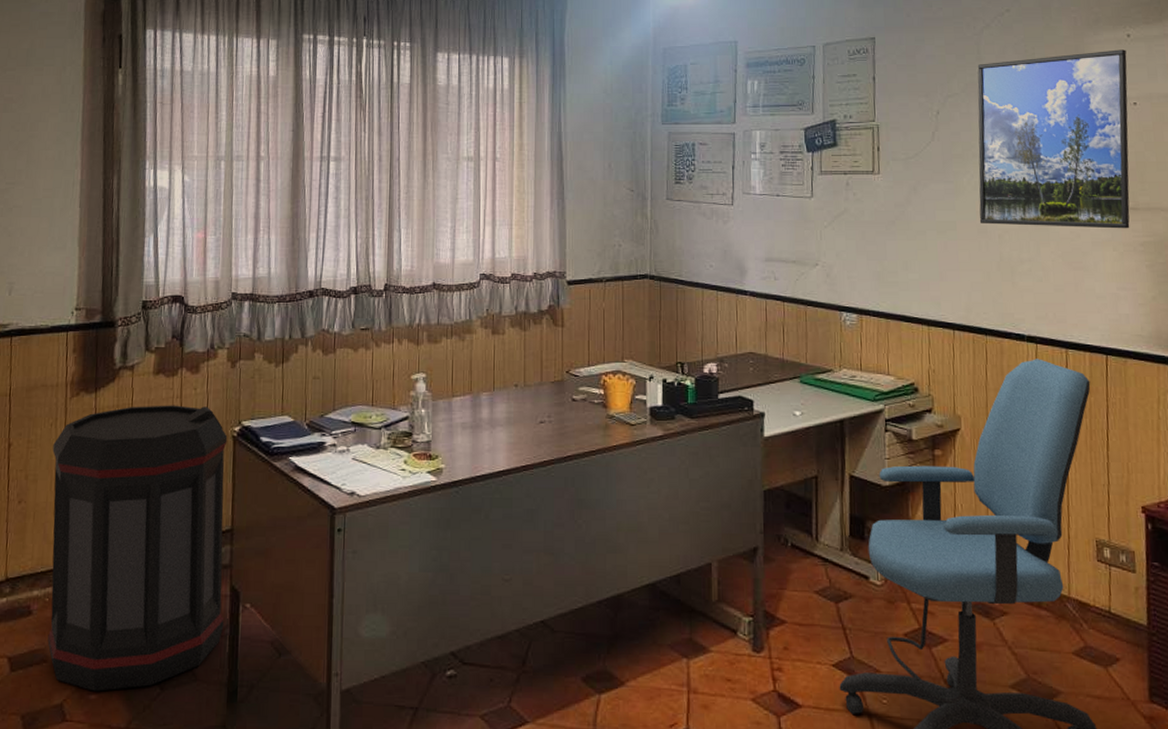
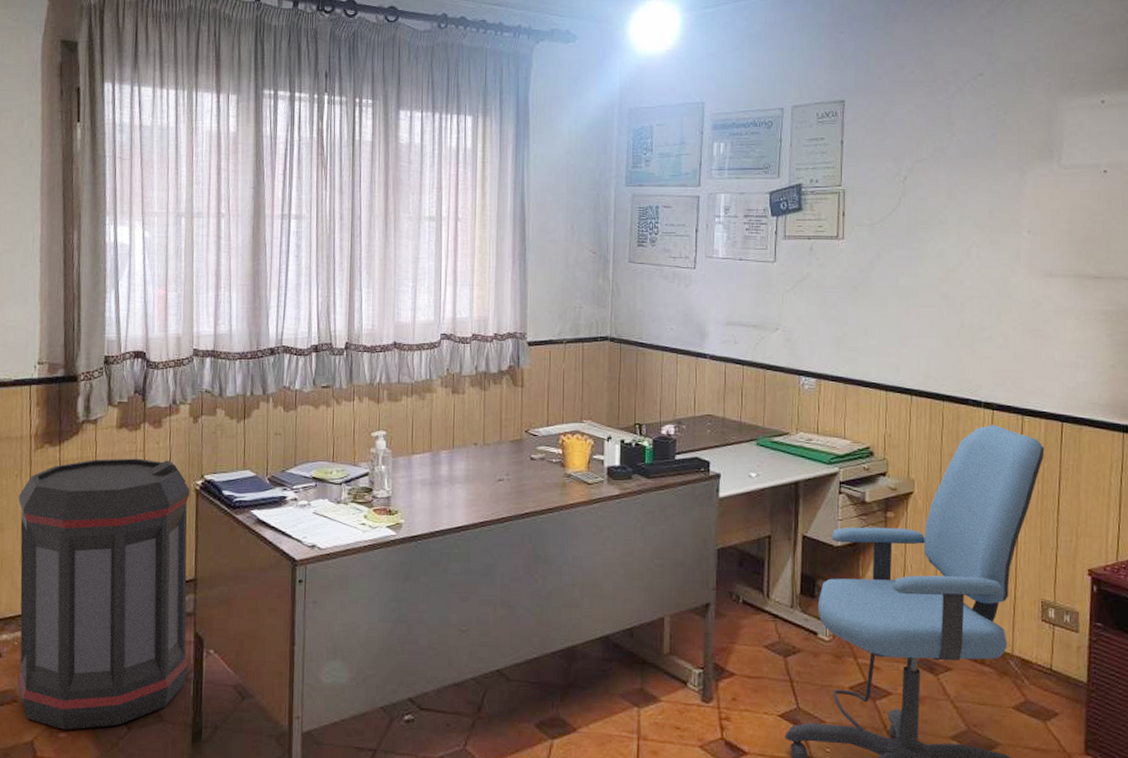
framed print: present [977,49,1130,229] -> none [942,116,1100,298]

